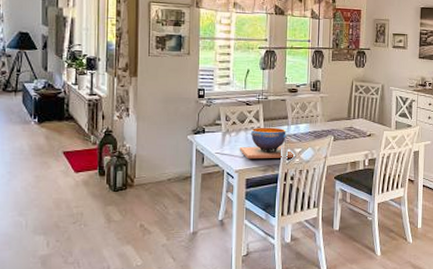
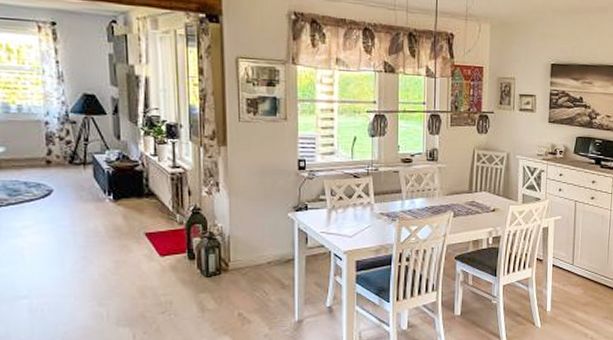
decorative bowl: present [239,127,295,159] -> none [347,202,410,238]

